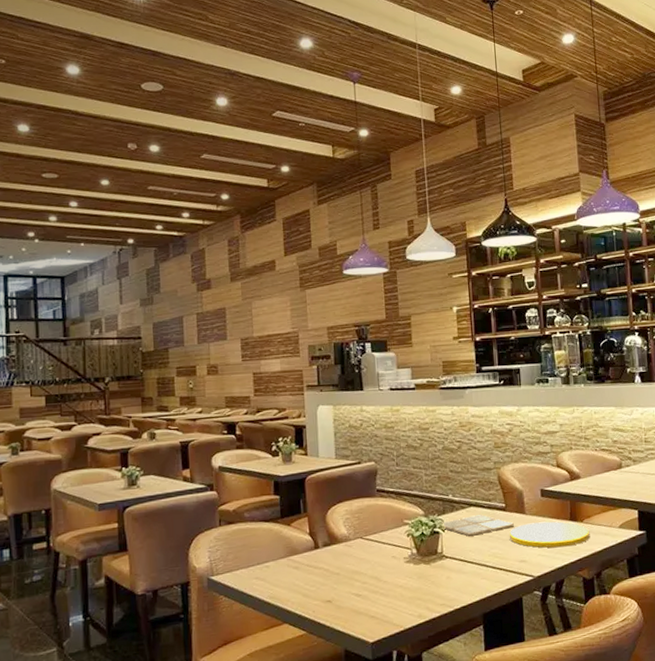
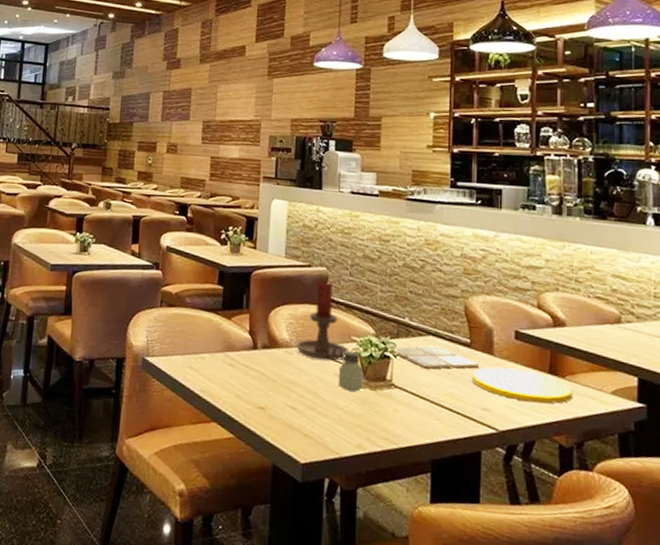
candle holder: none [354,474,403,547] -> present [296,280,350,361]
saltshaker: none [395,533,418,570] -> present [338,351,364,393]

